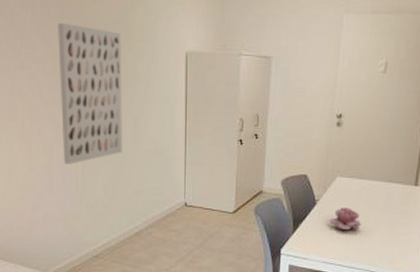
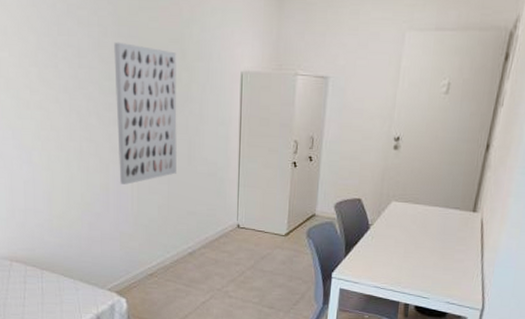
flower: present [330,207,362,231] -> none [383,232,415,256]

